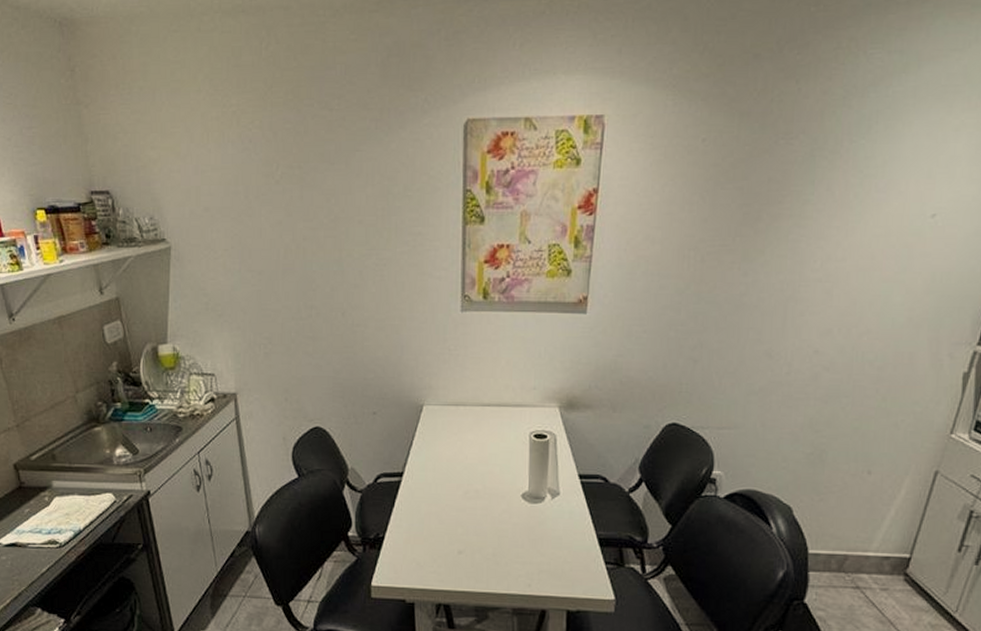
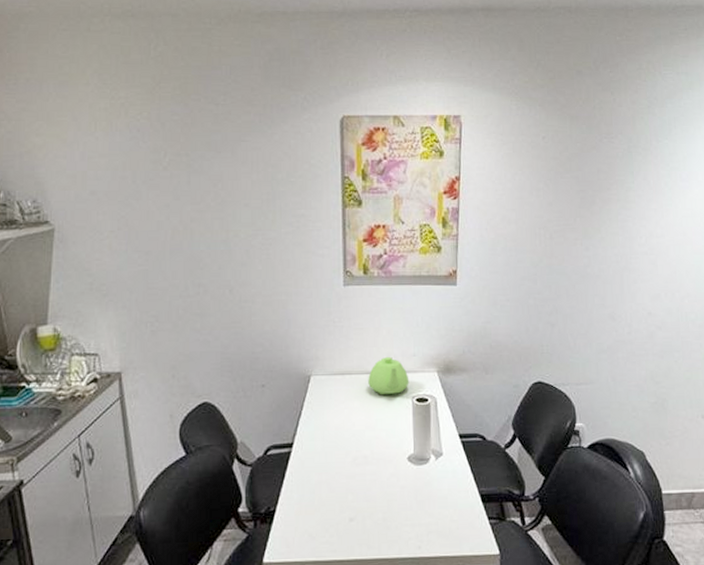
teapot: none [483,388,528,429] -> present [368,356,409,395]

